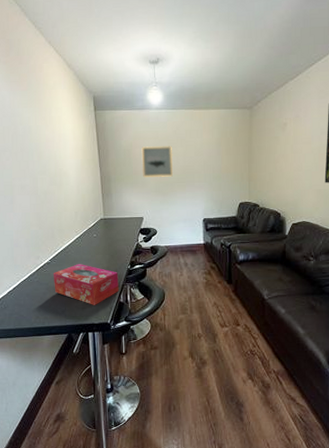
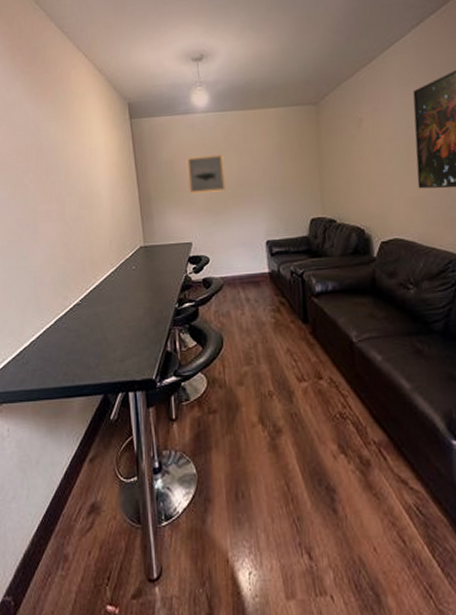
tissue box: present [53,264,119,305] -> none [84,304,165,356]

